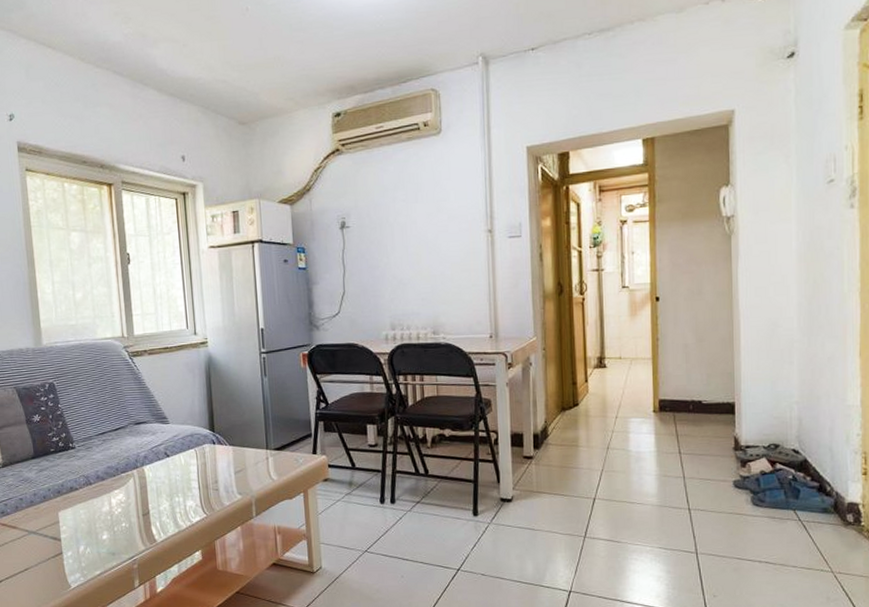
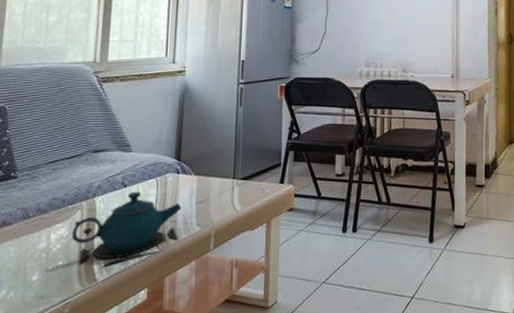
teapot: none [128,461,223,529] -> present [71,191,182,267]

